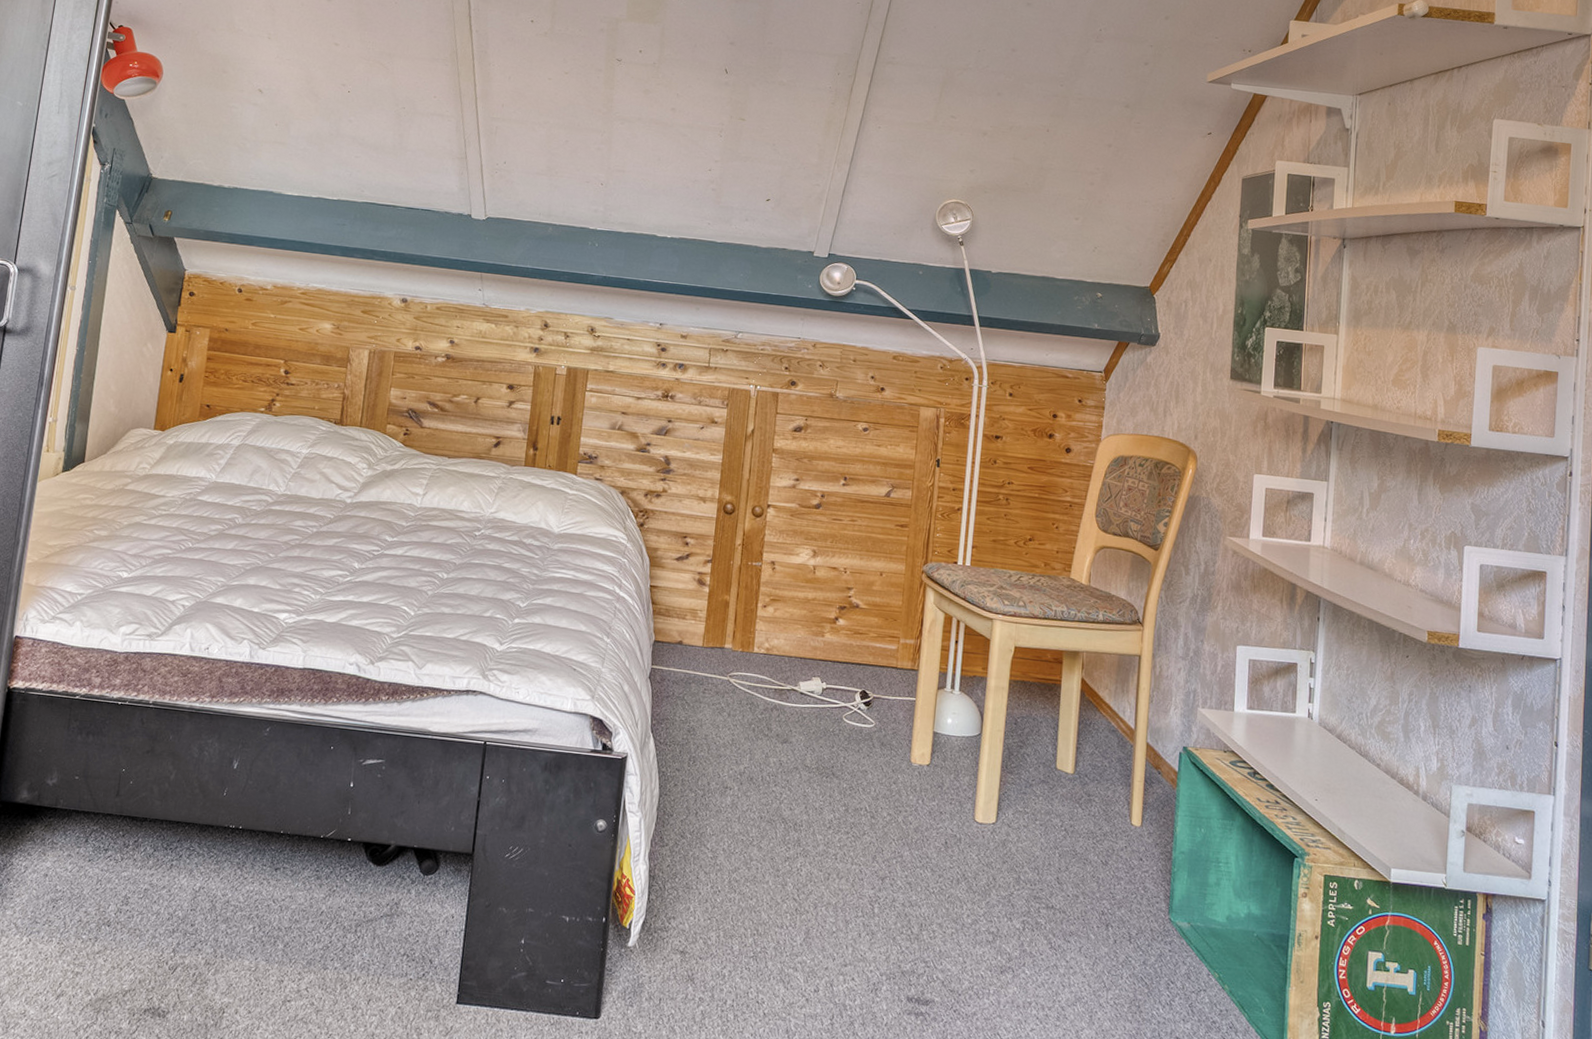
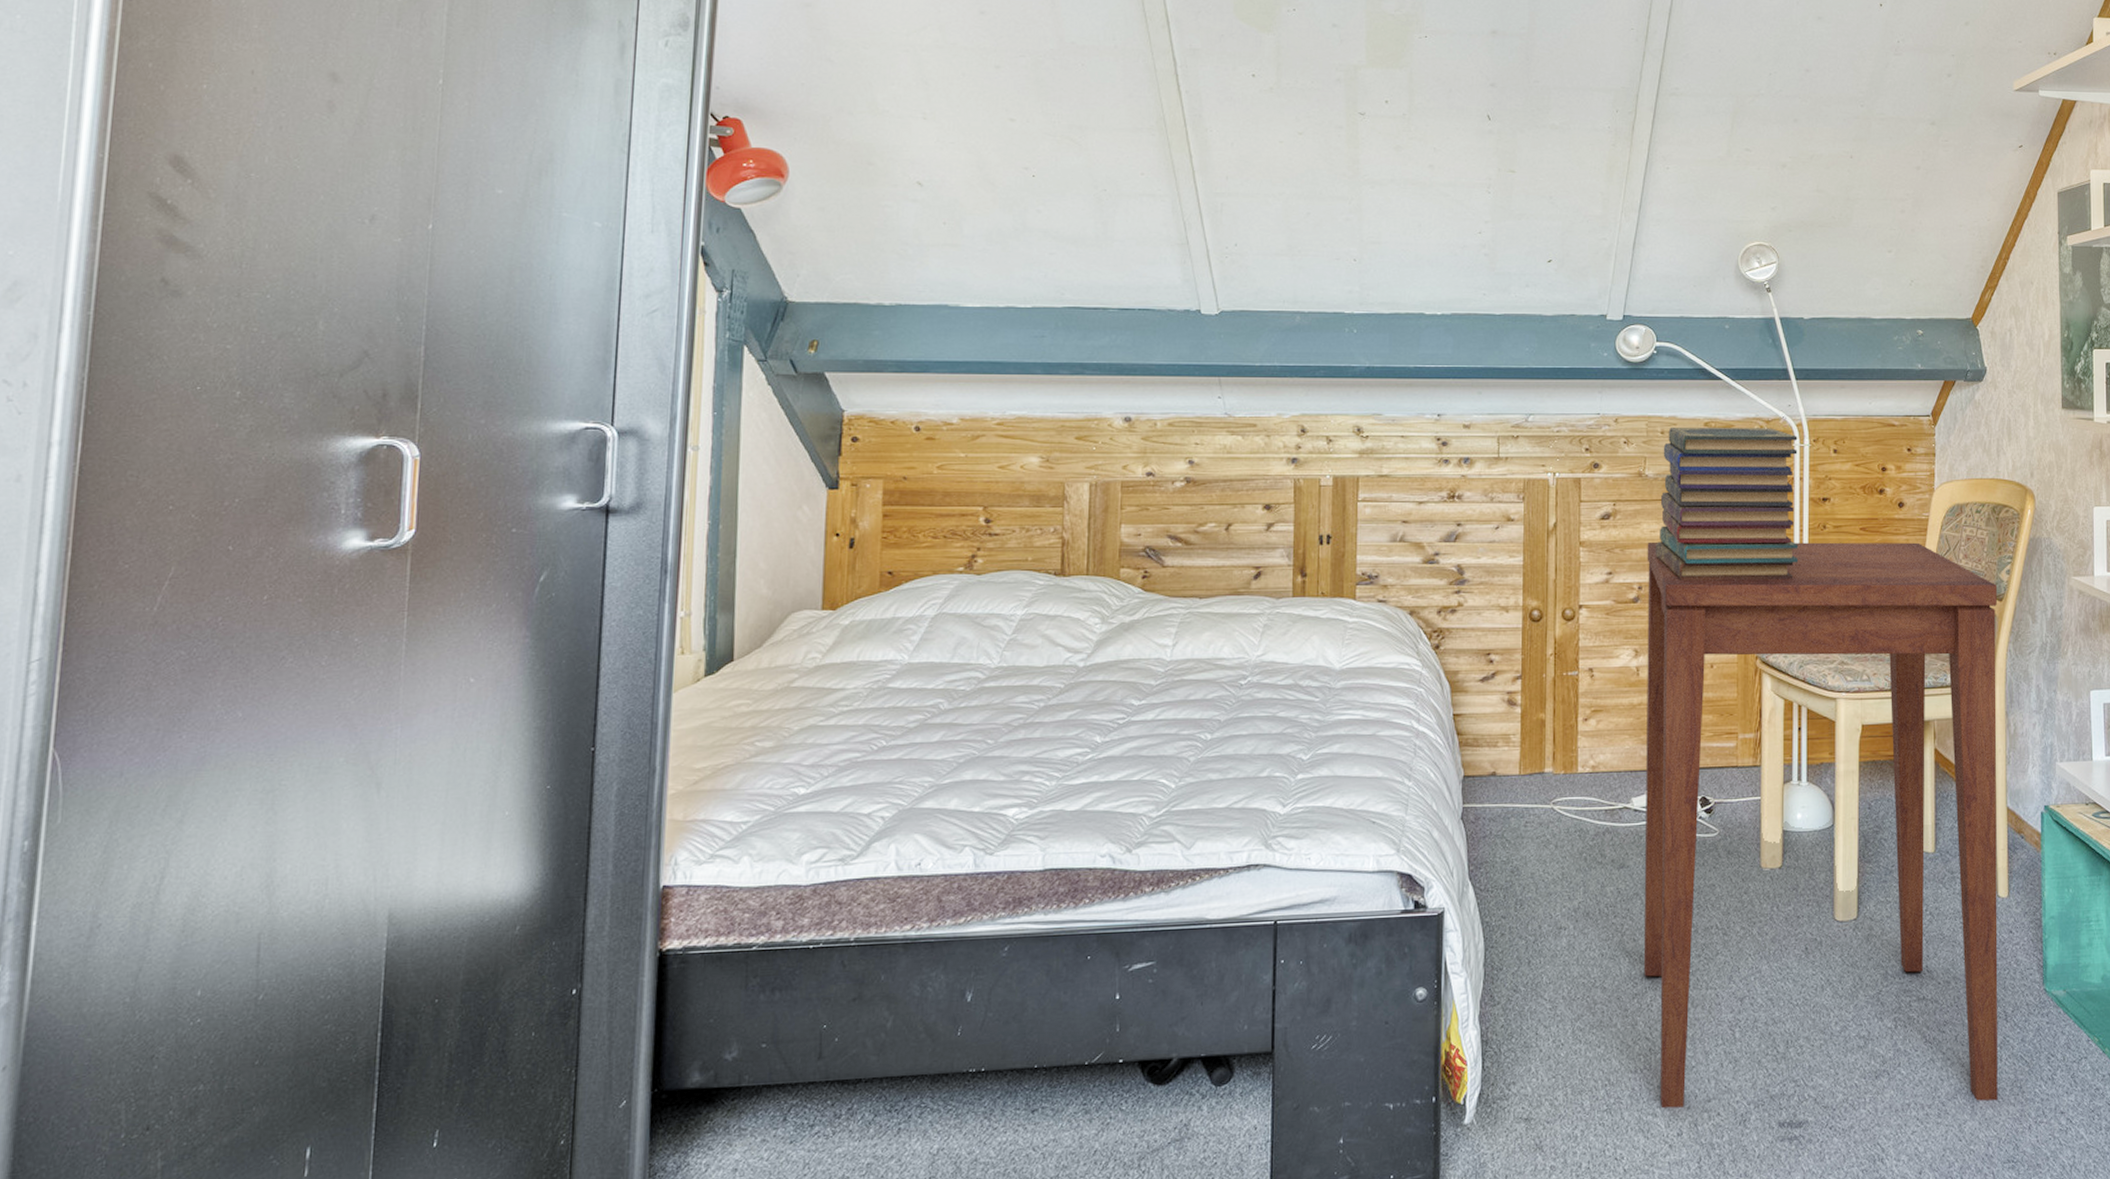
side table: none [796,457,1153,1015] -> present [1643,542,1998,1109]
book stack: none [839,357,977,506] -> present [1656,428,1799,582]

